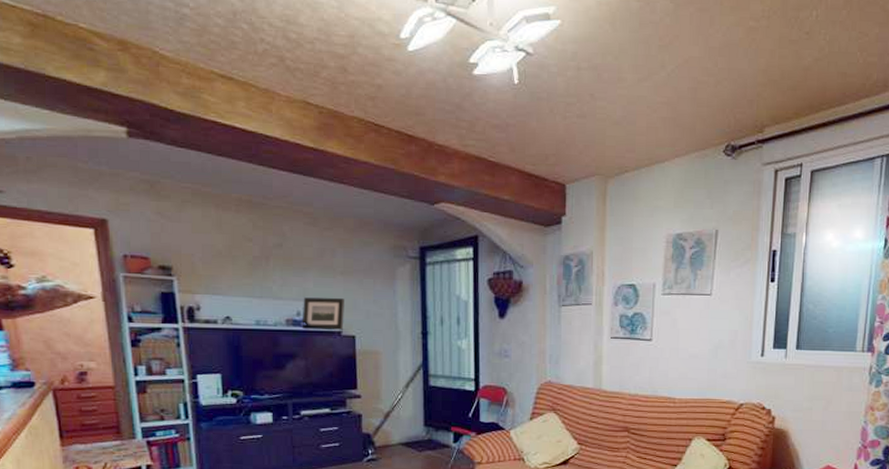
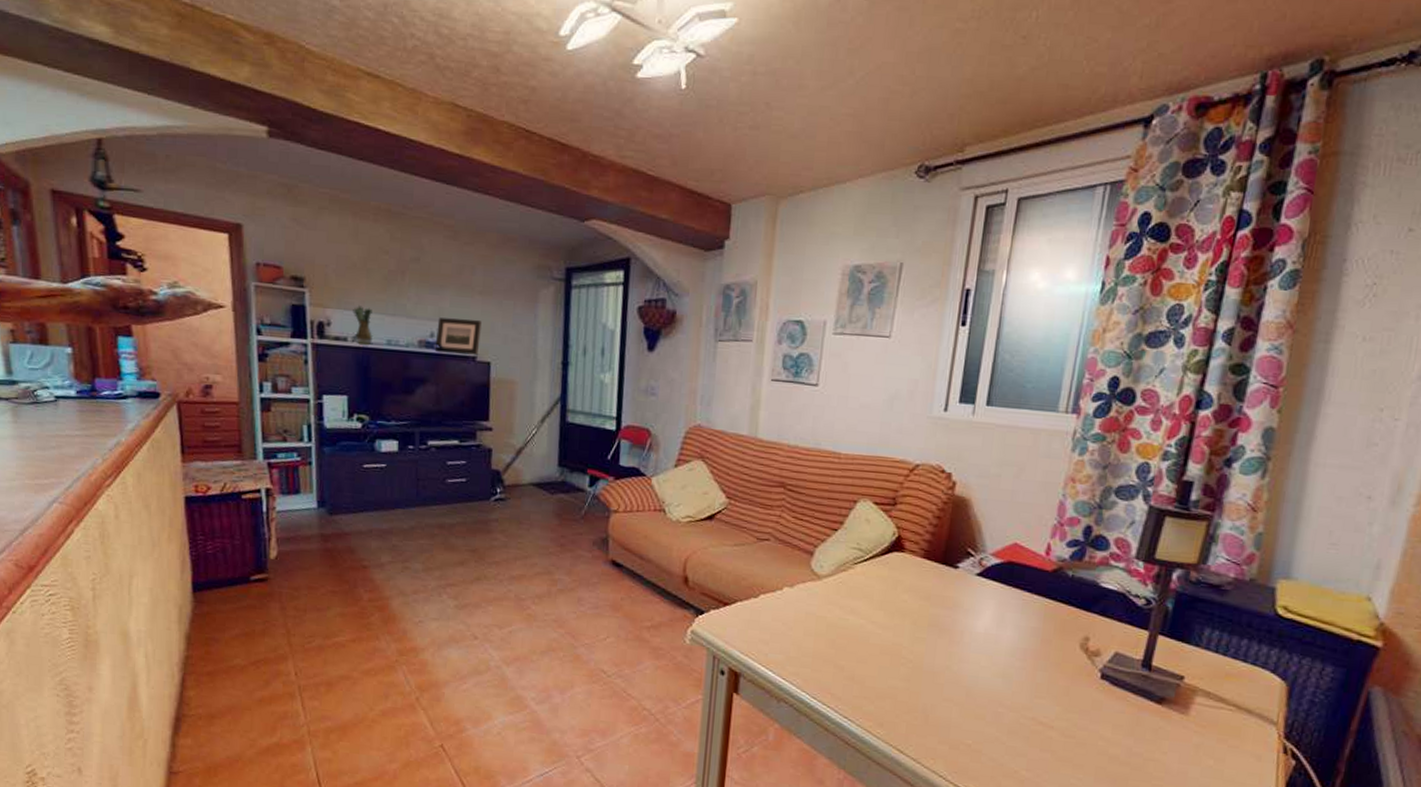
vase: none [221,289,241,327] -> present [353,304,372,346]

